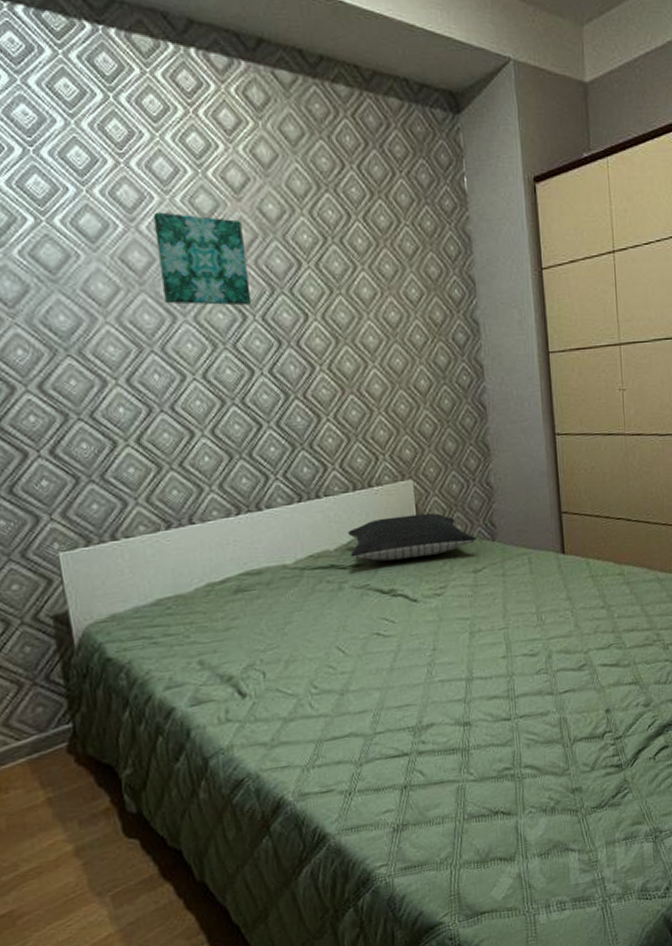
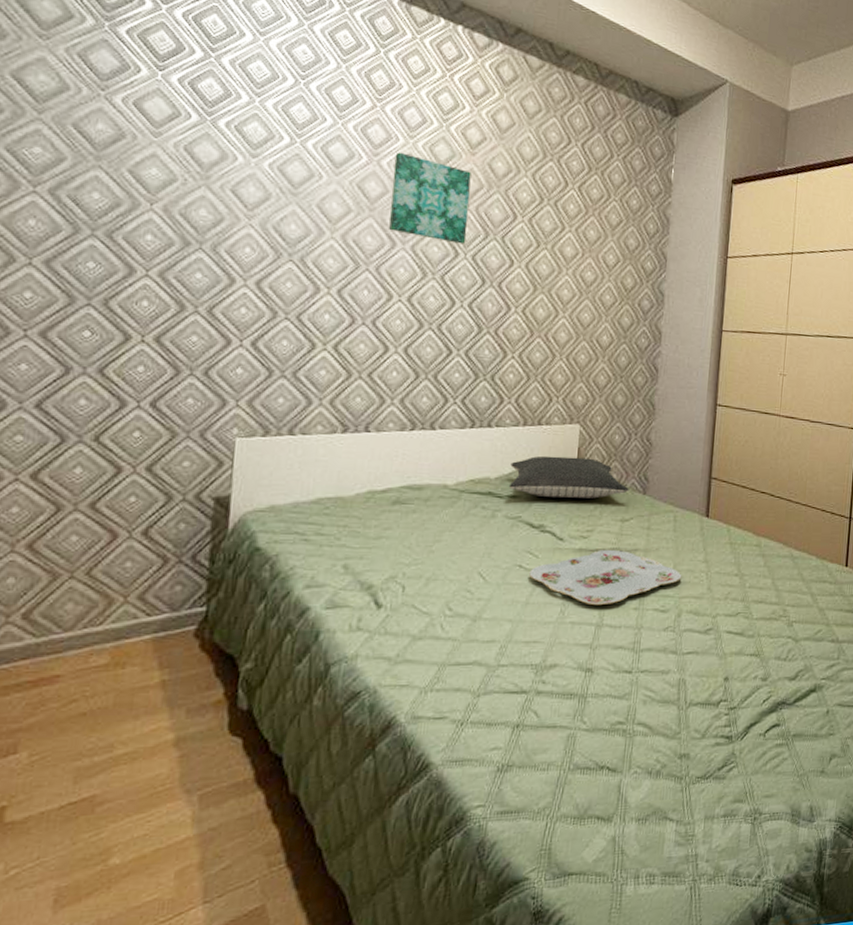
serving tray: none [388,601,546,661] -> present [529,549,682,606]

